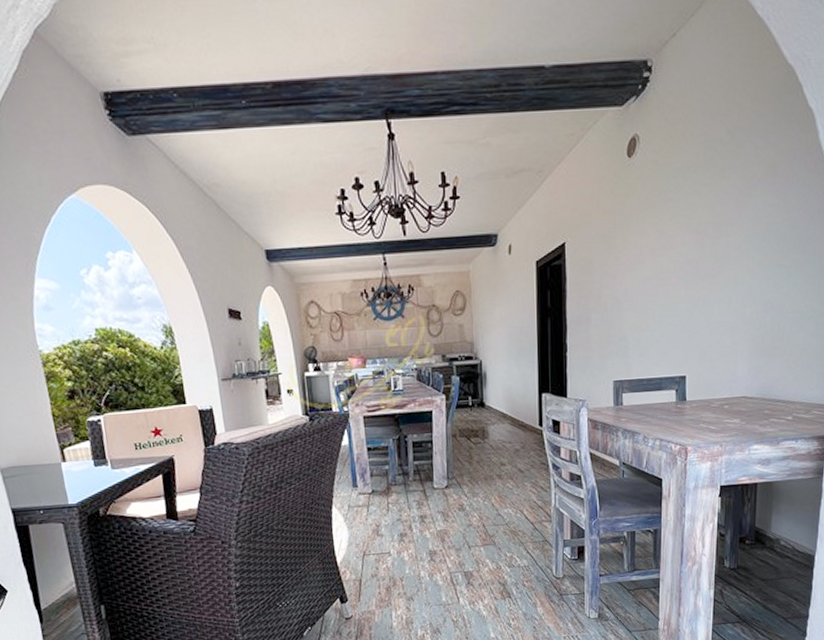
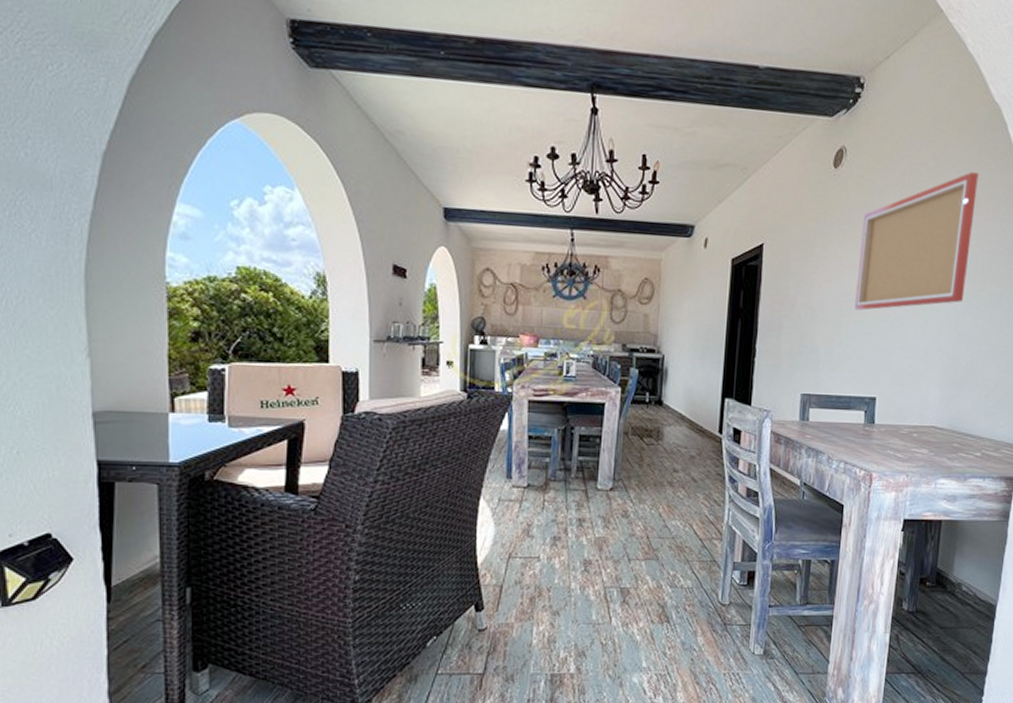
wall art: none [659,141,775,295] -> present [854,172,979,311]

